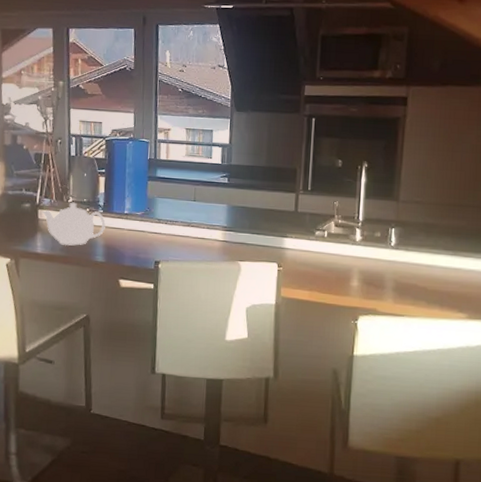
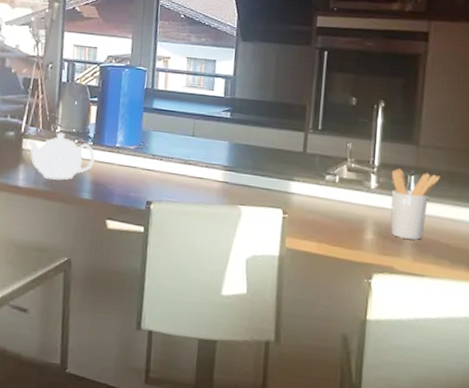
utensil holder: none [374,222,418,285] -> present [391,168,440,240]

